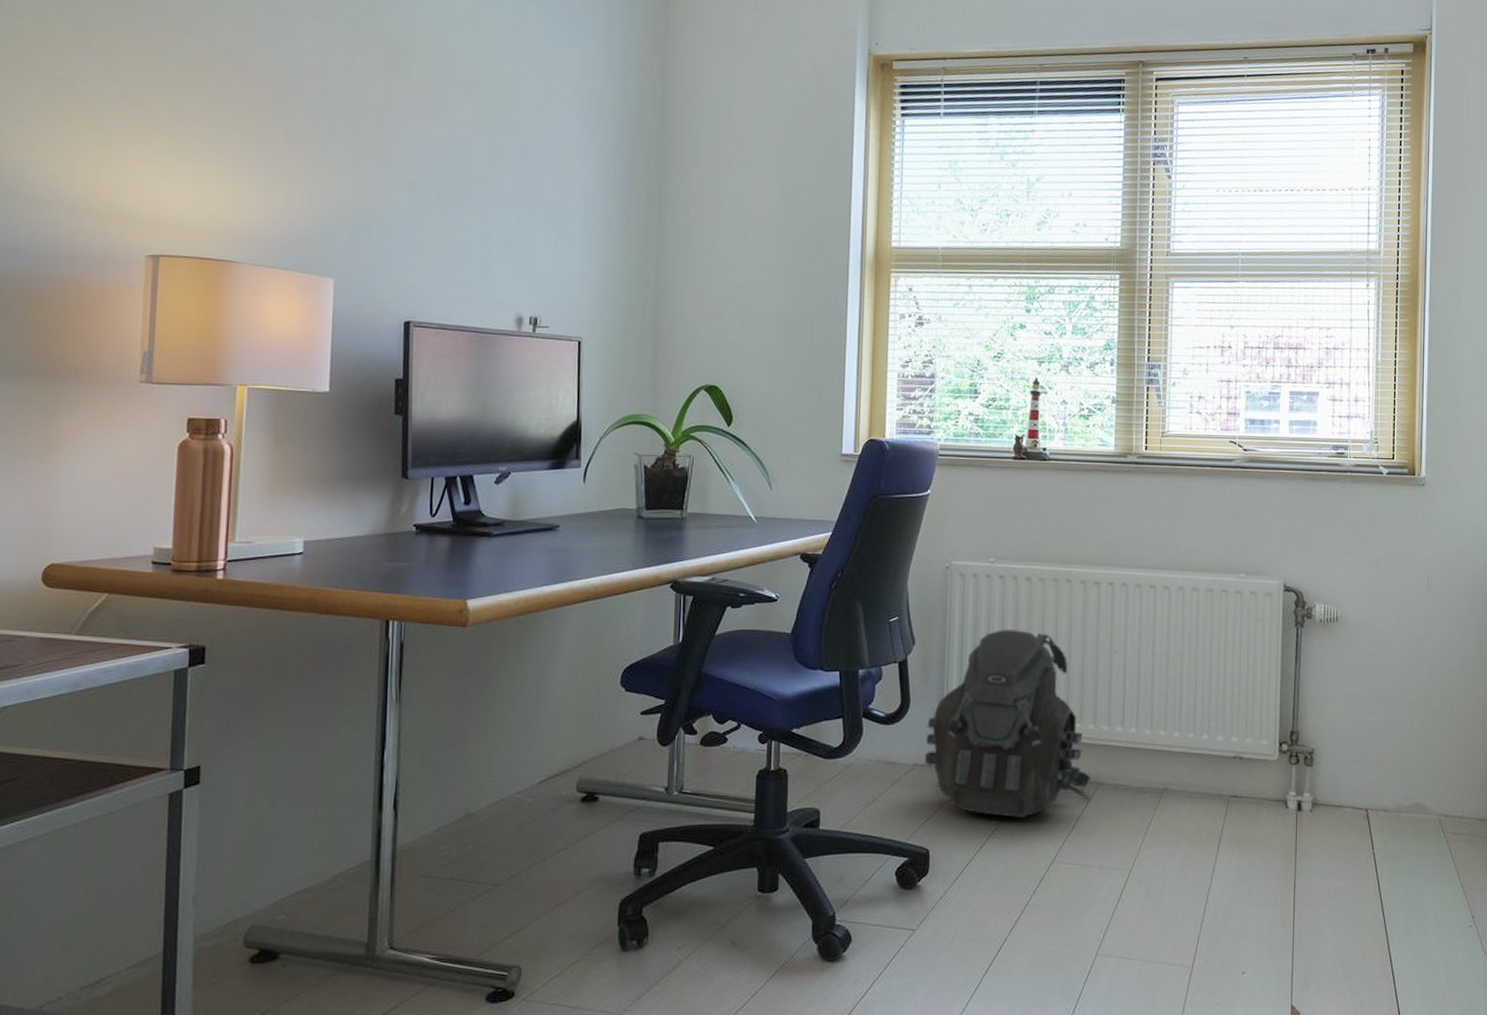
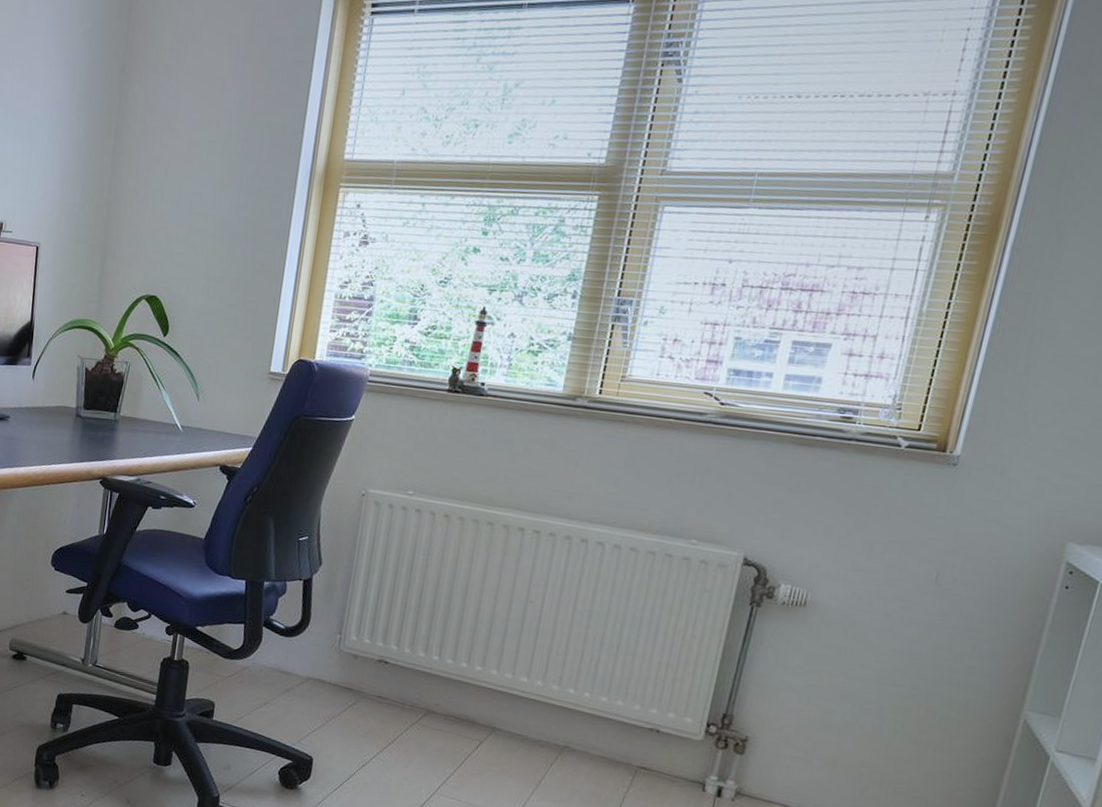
backpack: present [925,630,1091,819] -> none [318,563,487,747]

